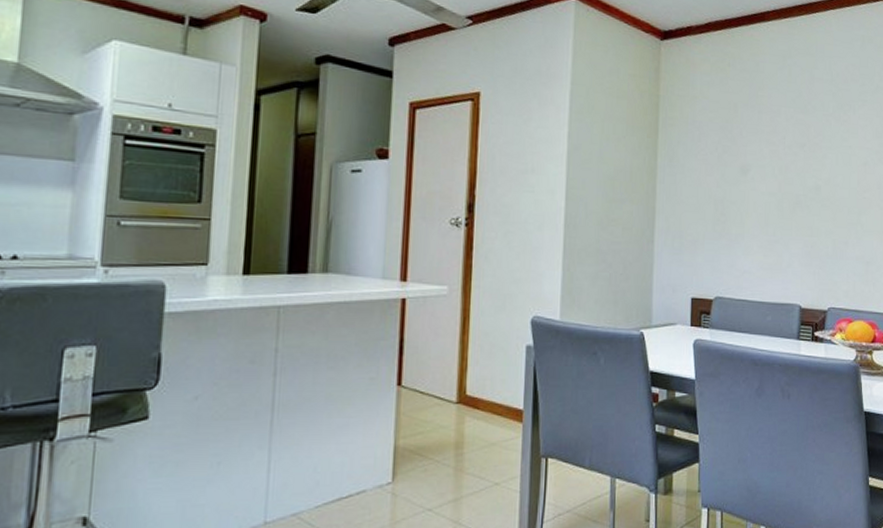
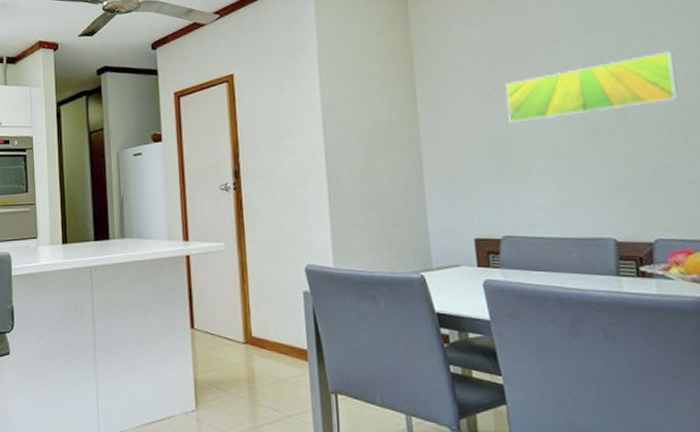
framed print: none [732,138,859,187] -> present [505,51,680,123]

